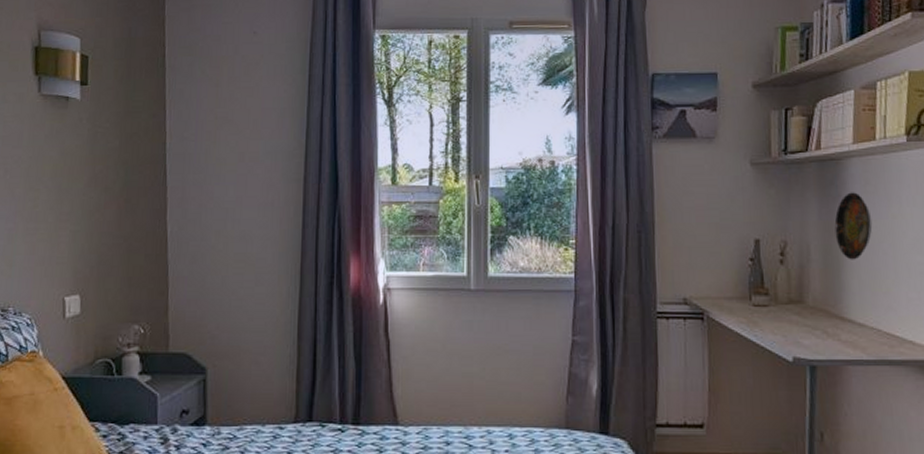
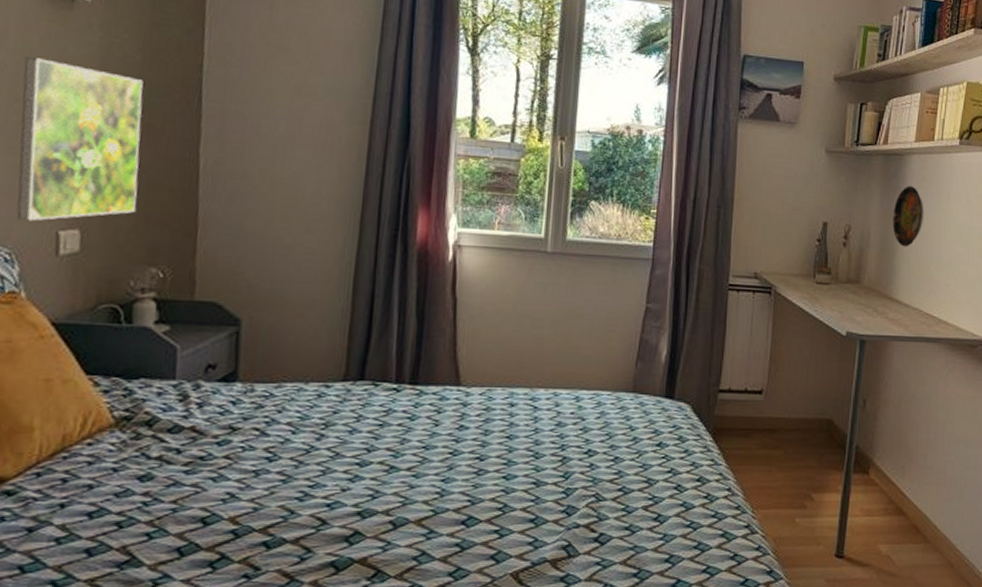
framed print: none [34,152,122,291] -> present [17,57,143,222]

